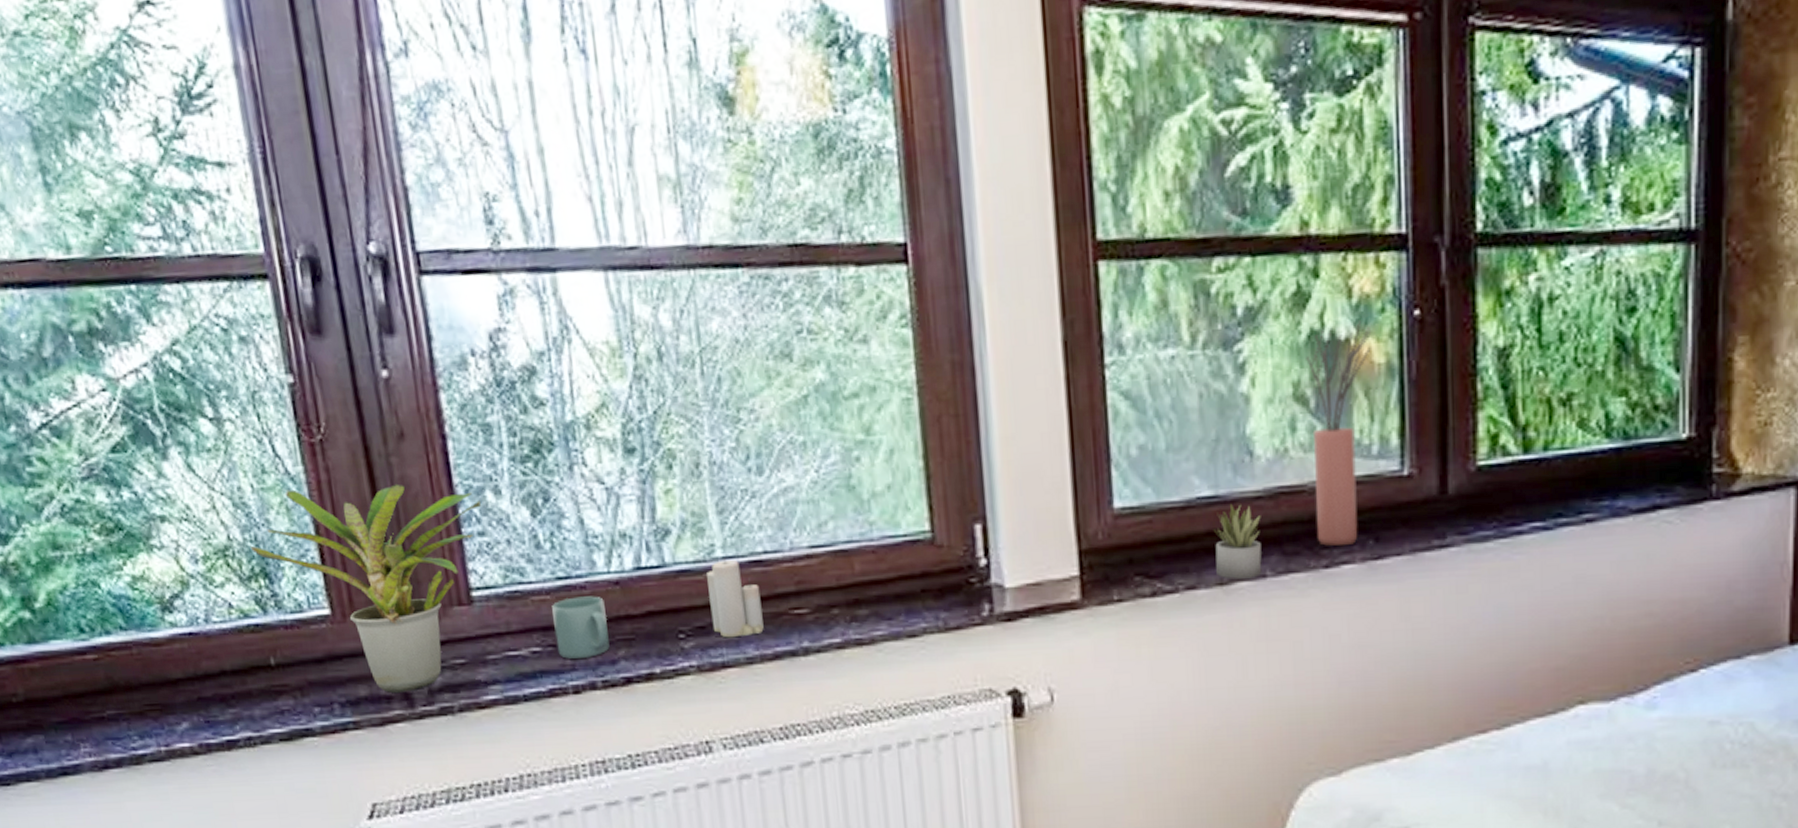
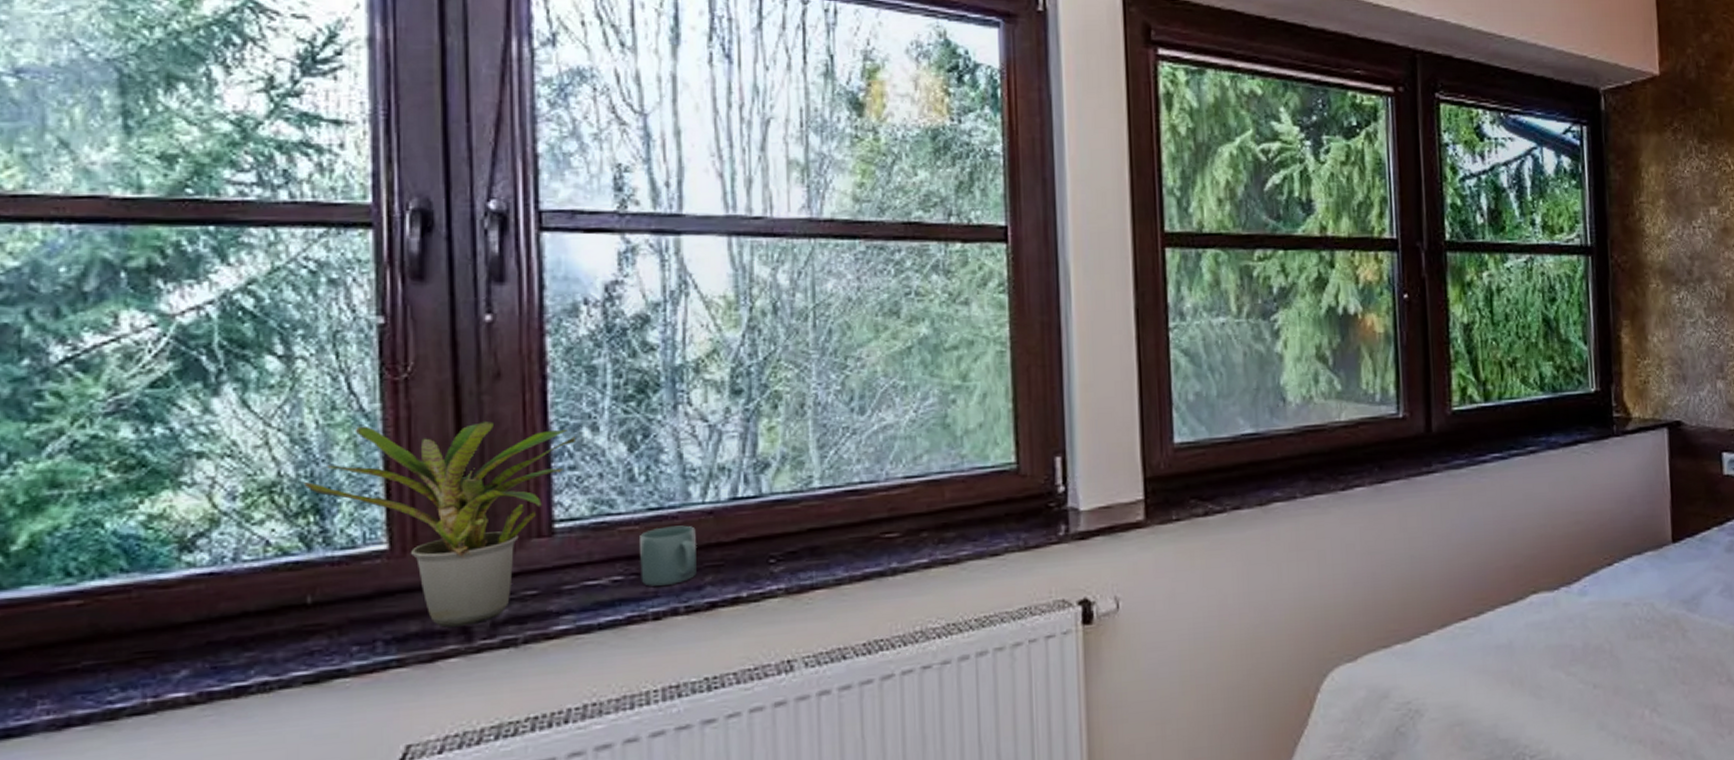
candle: present [707,558,764,638] -> none [803,488,855,562]
succulent plant: present [1214,503,1262,580] -> none [1255,439,1293,501]
vase: present [1306,320,1372,547] -> none [1325,300,1374,474]

